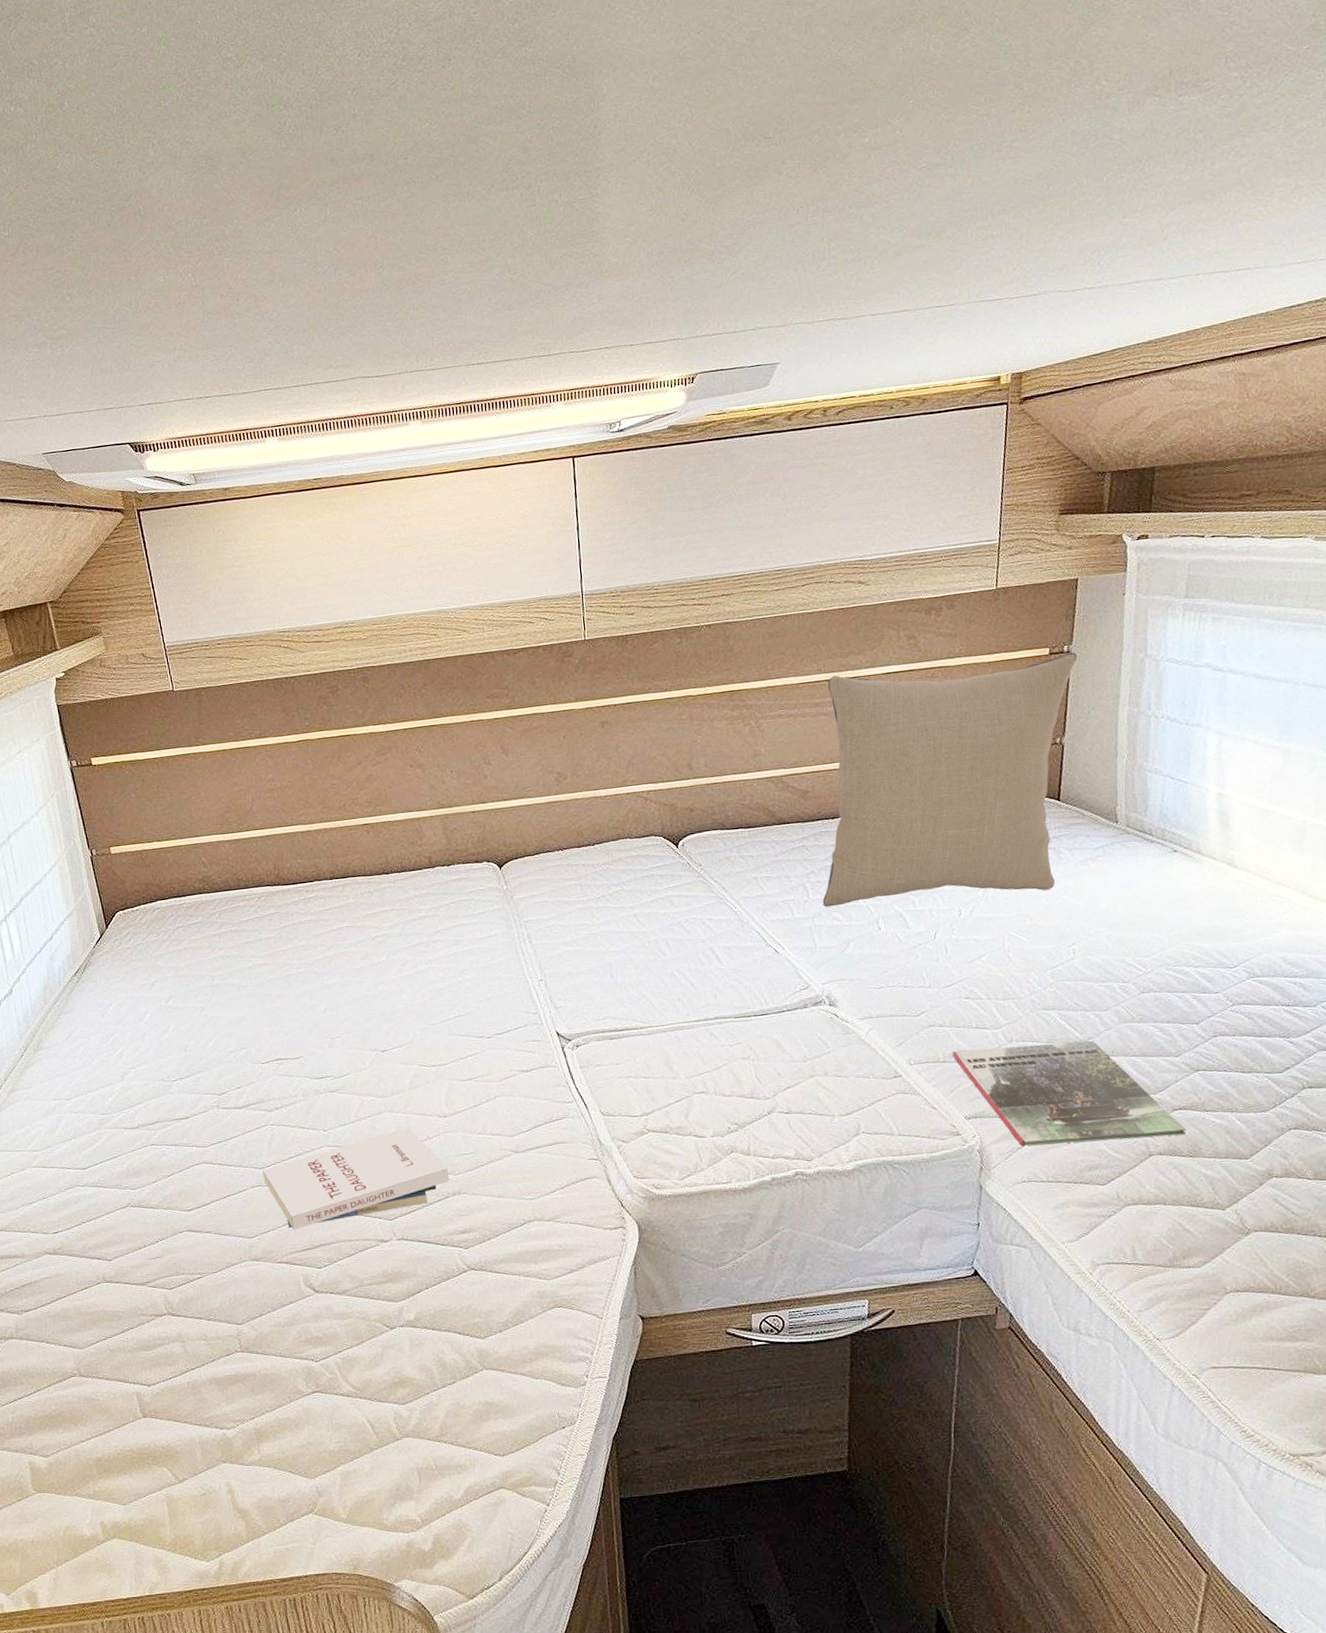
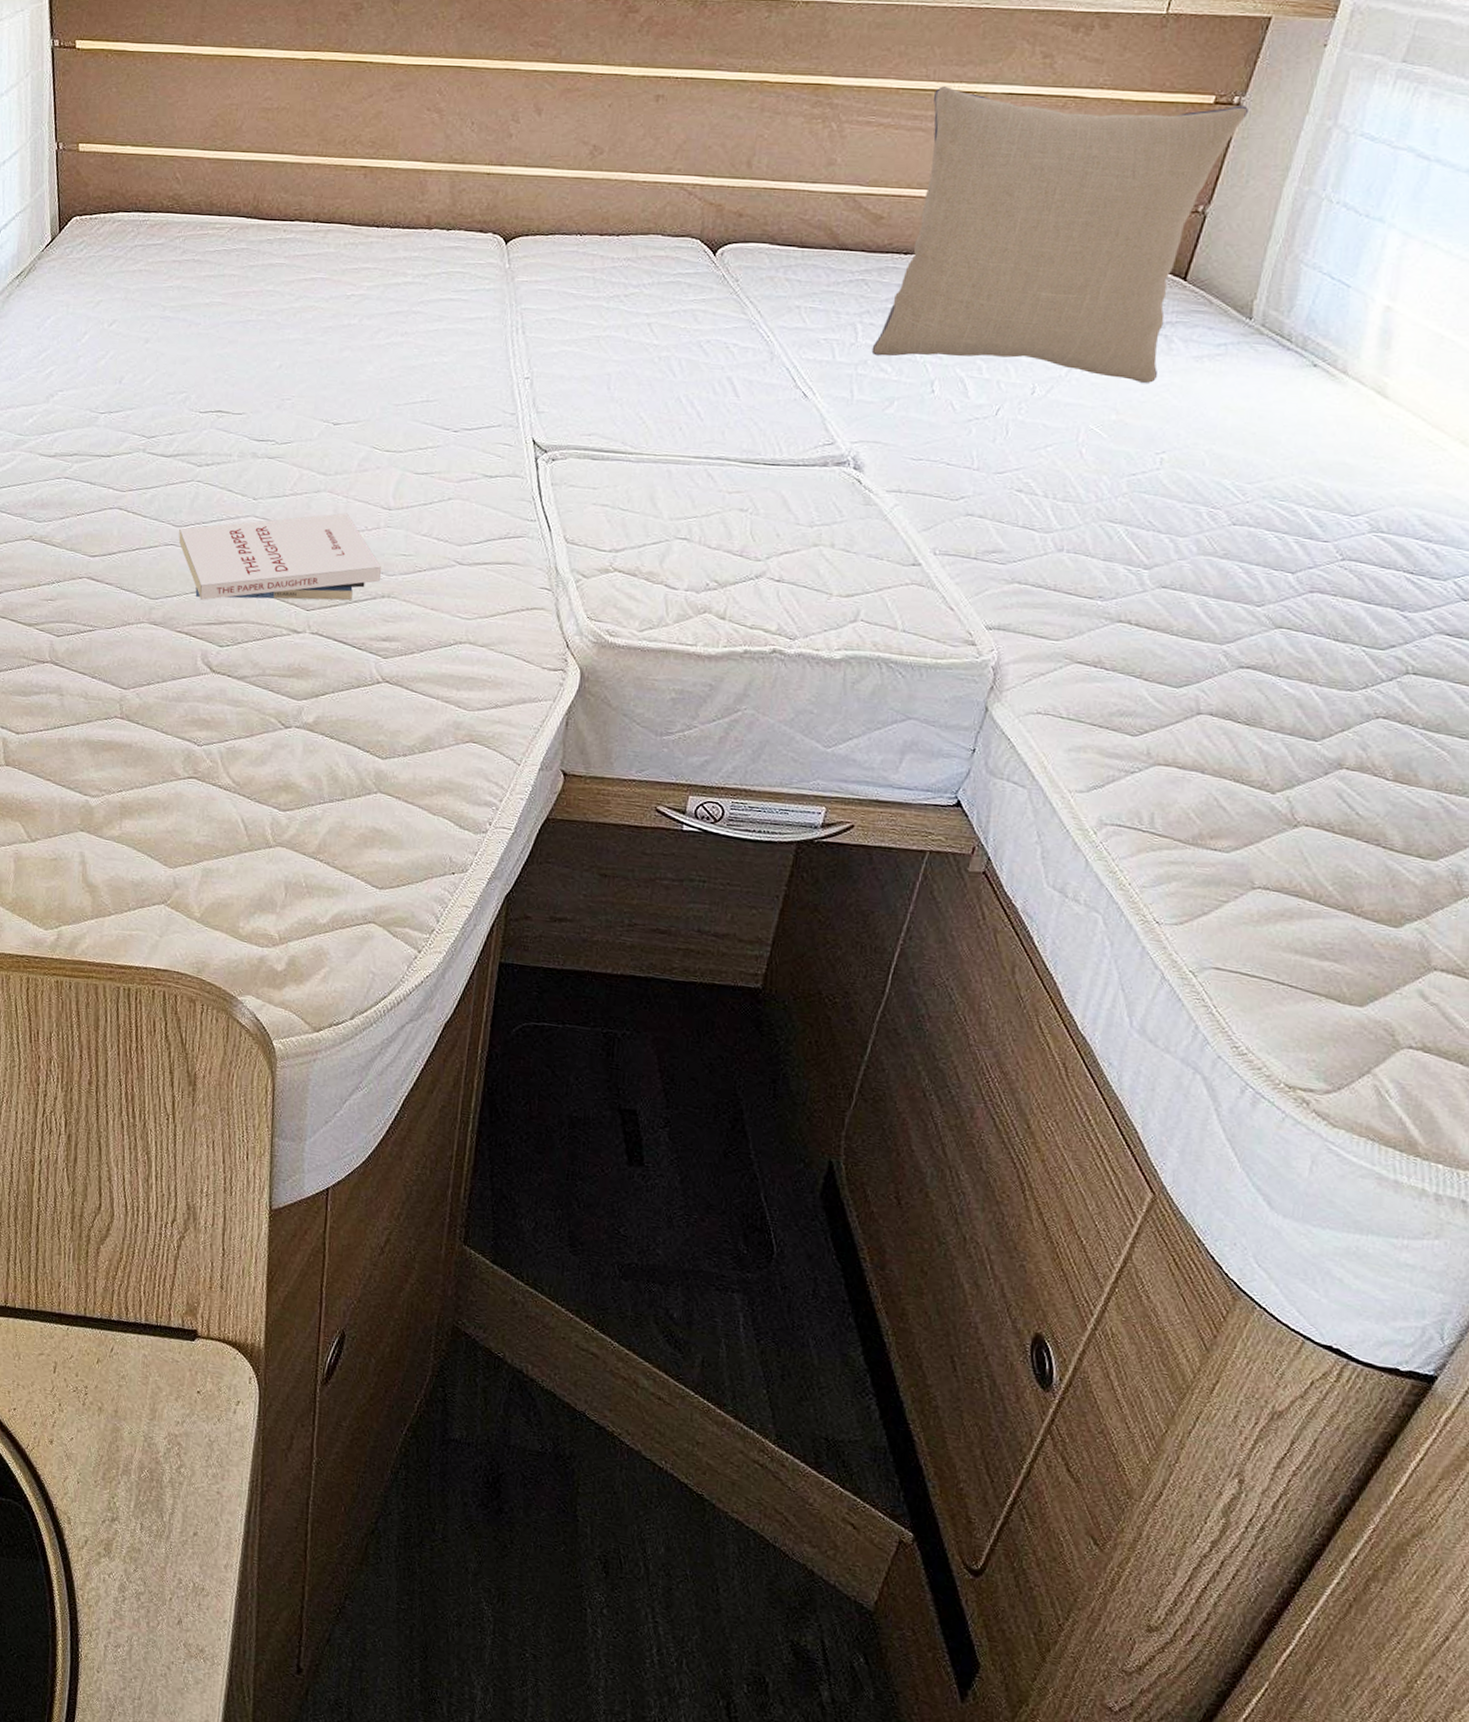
magazine: present [952,1040,1186,1146] -> none [986,549,1250,698]

